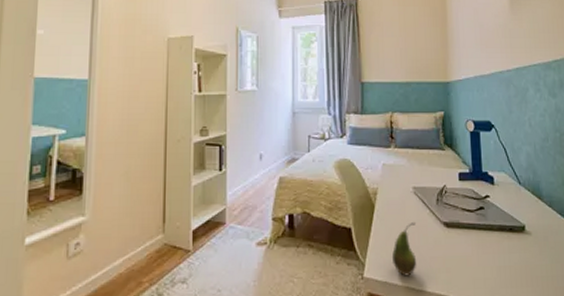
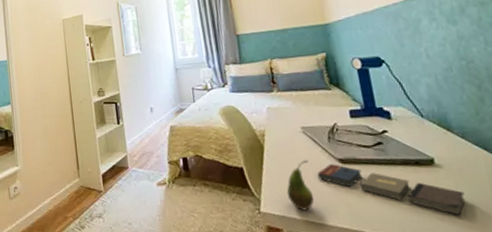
book set: none [423,227,547,283] -> present [317,164,466,216]

